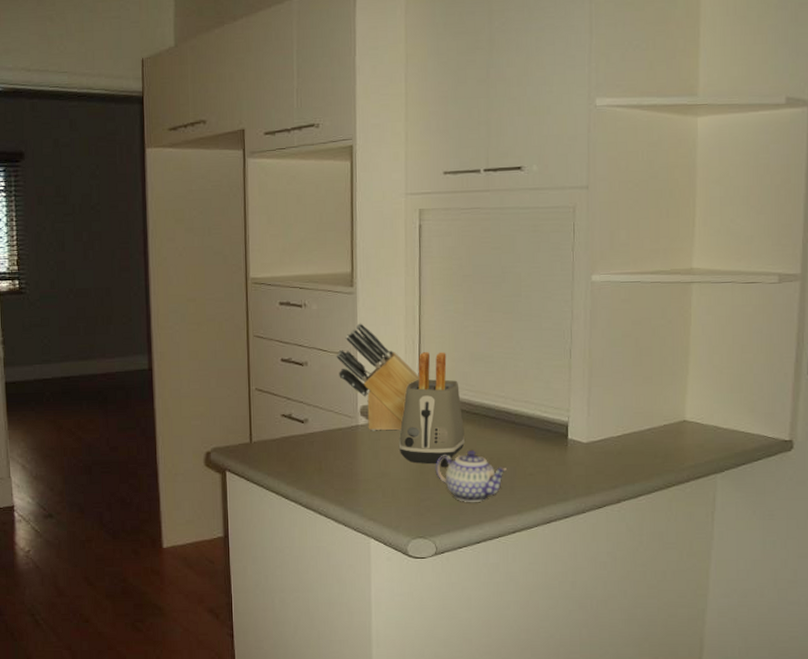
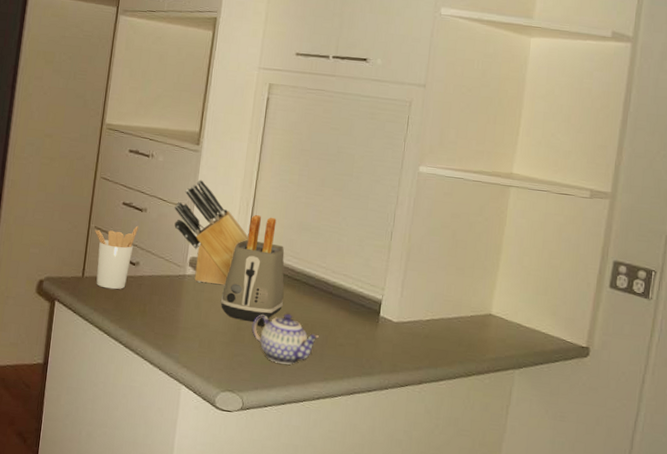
utensil holder: none [256,381,302,451] -> present [94,225,139,290]

